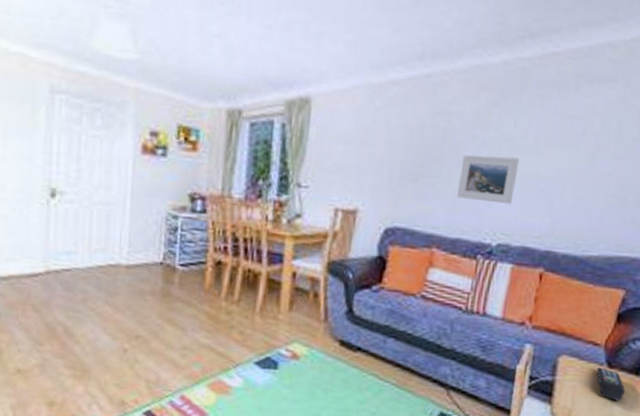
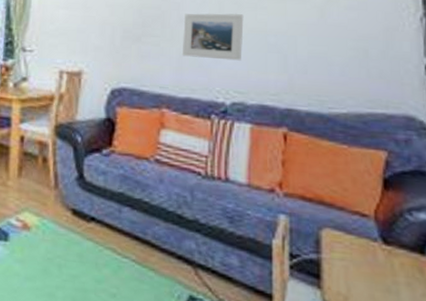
remote control: present [596,367,625,401] -> none [370,243,410,287]

